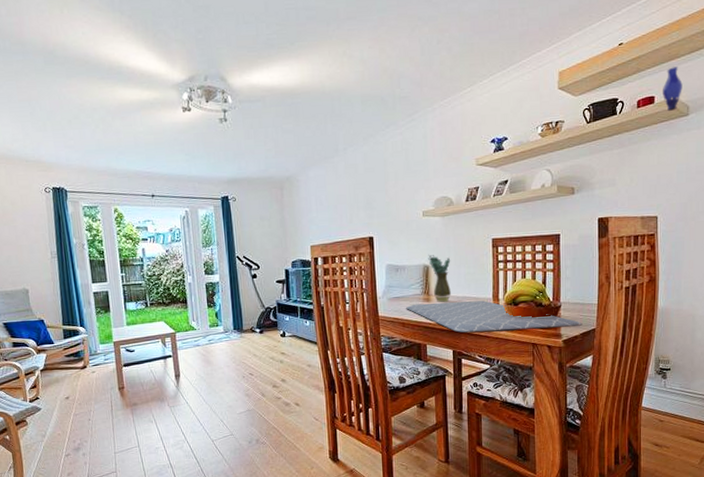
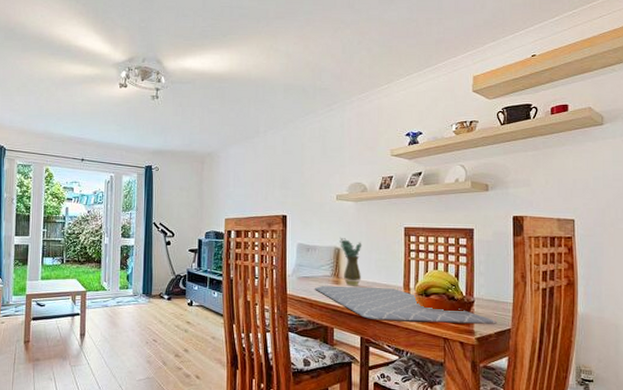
vase: present [662,67,683,112] -> none [575,79,596,120]

